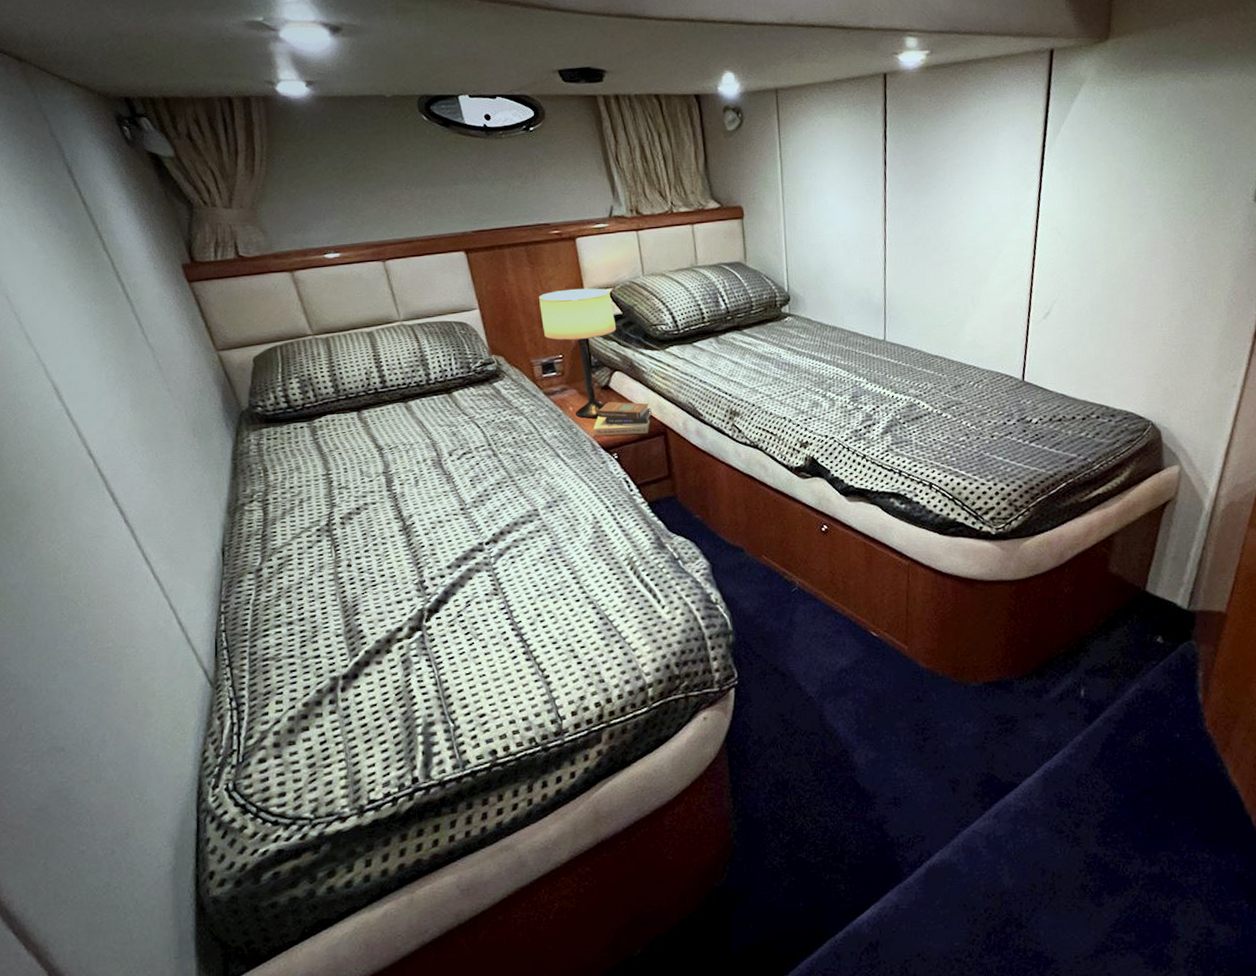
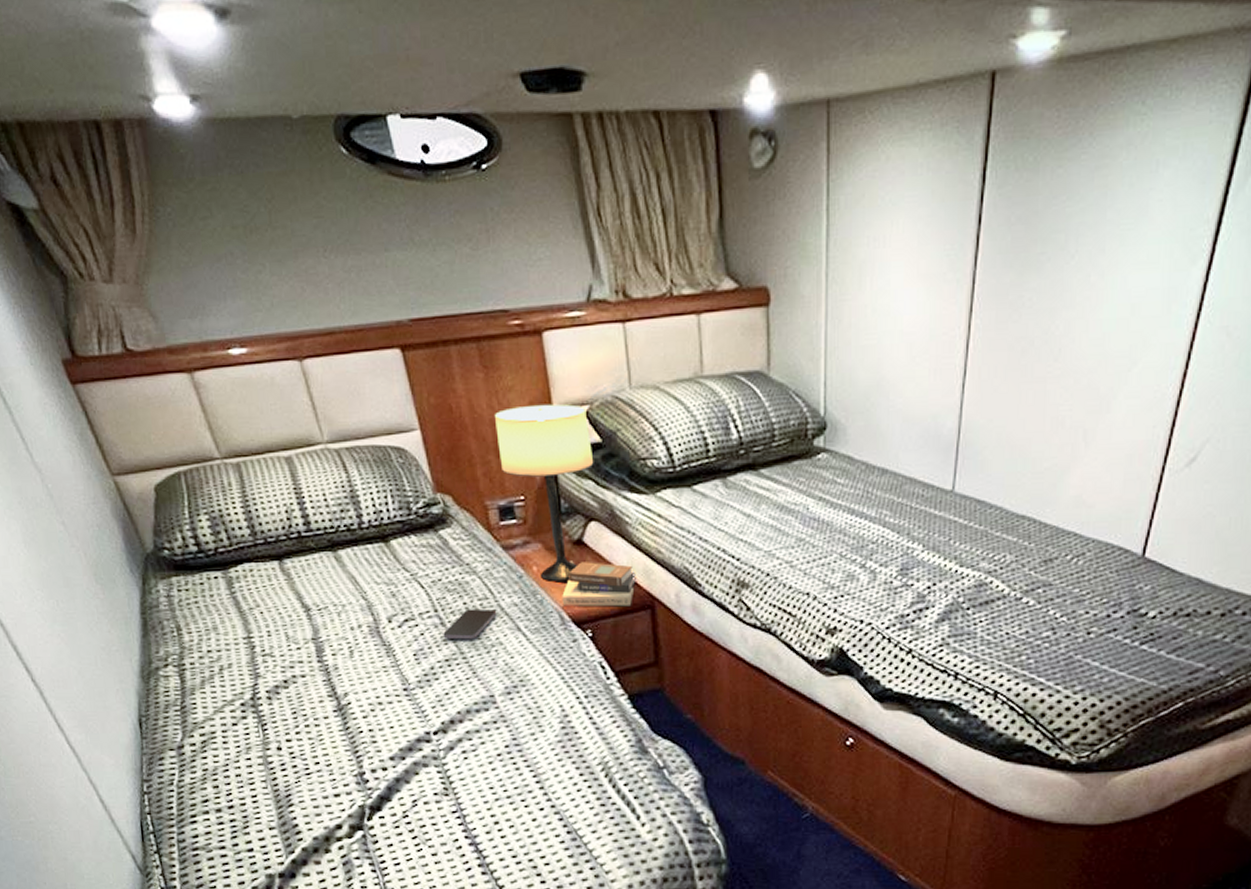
smartphone: none [495,441,540,467] -> present [443,608,497,640]

